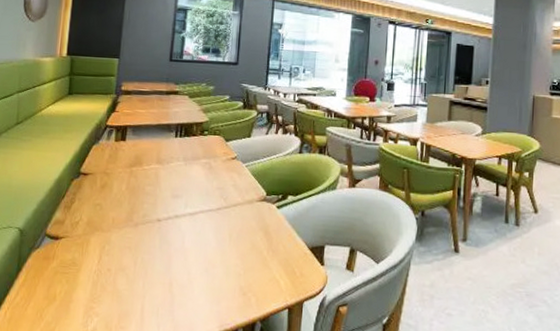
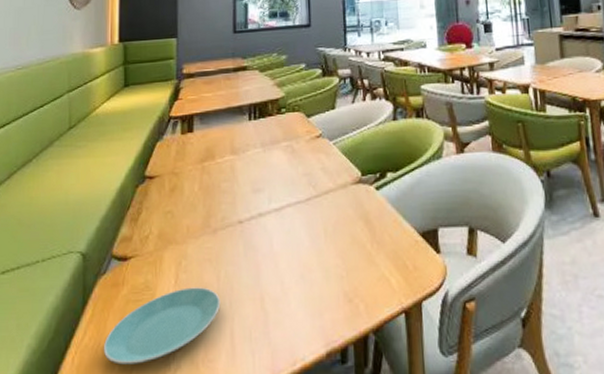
plate: none [31,267,136,324] -> present [103,287,221,365]

